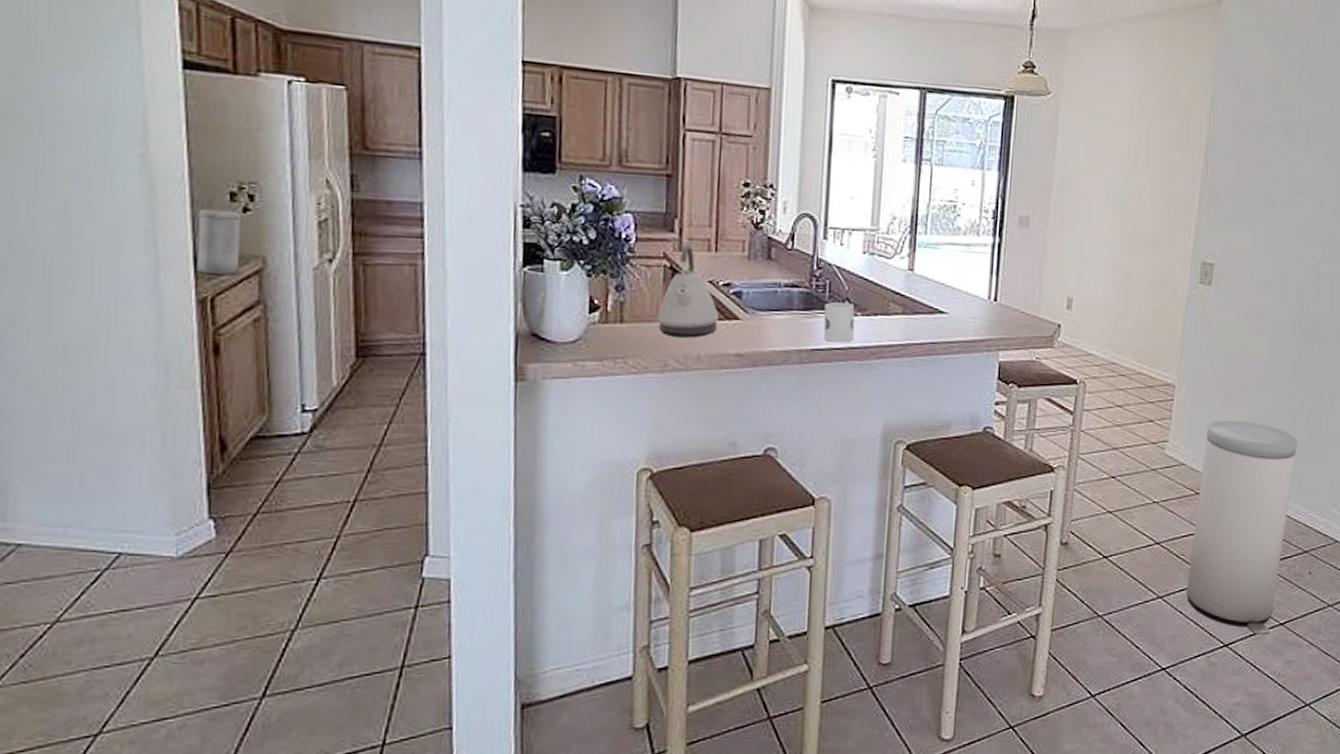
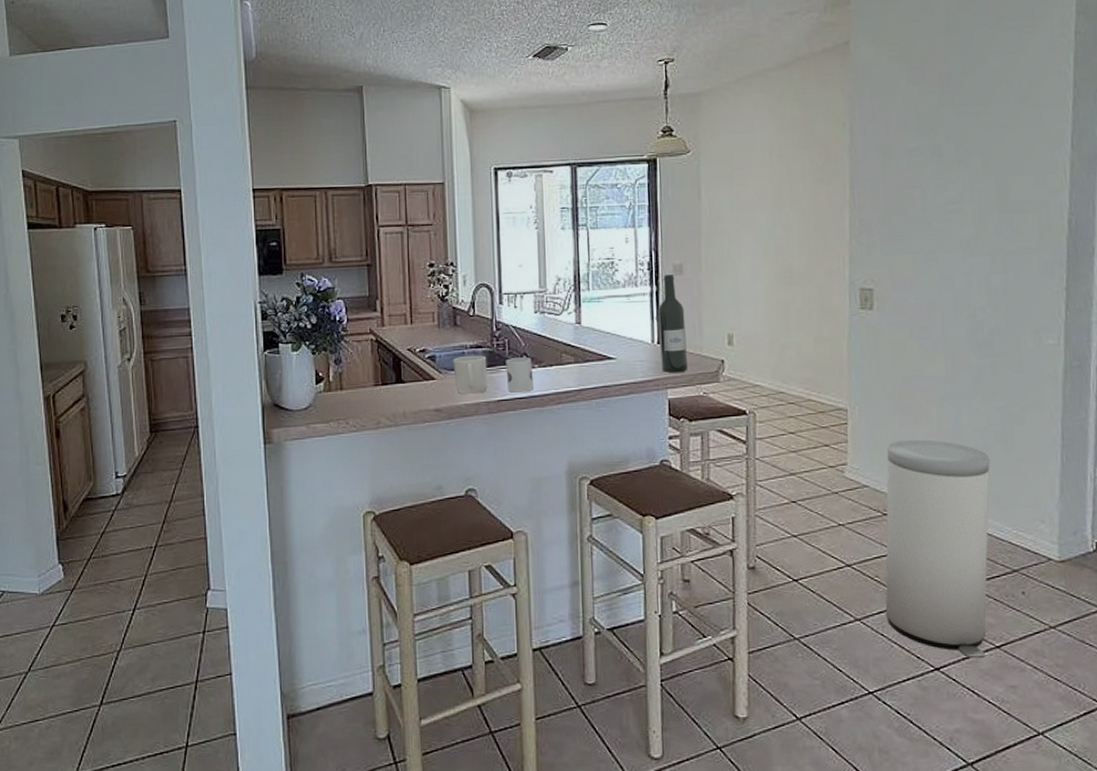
canister: present [196,209,242,276] -> none [42,329,70,378]
kettle: present [657,242,720,338] -> none [369,318,419,399]
mug: none [762,295,803,340] -> present [453,355,488,394]
wine bottle: none [995,226,1026,334] -> present [657,275,689,372]

